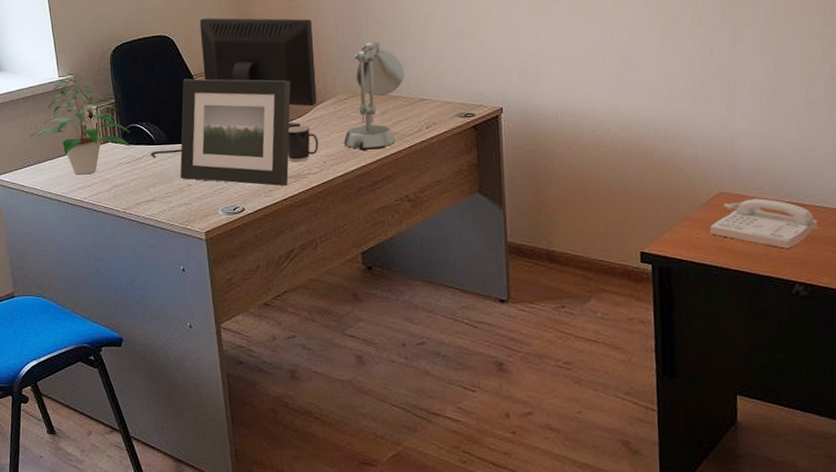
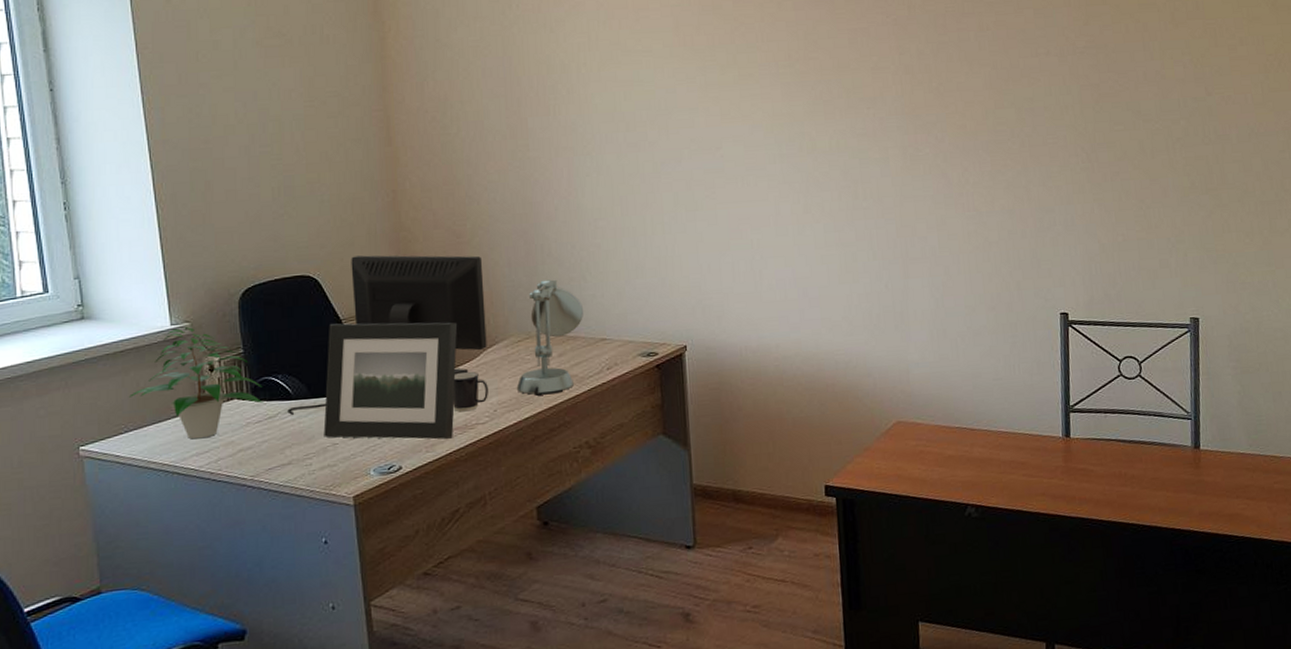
telephone: present [710,198,818,249] -> none [889,425,985,473]

